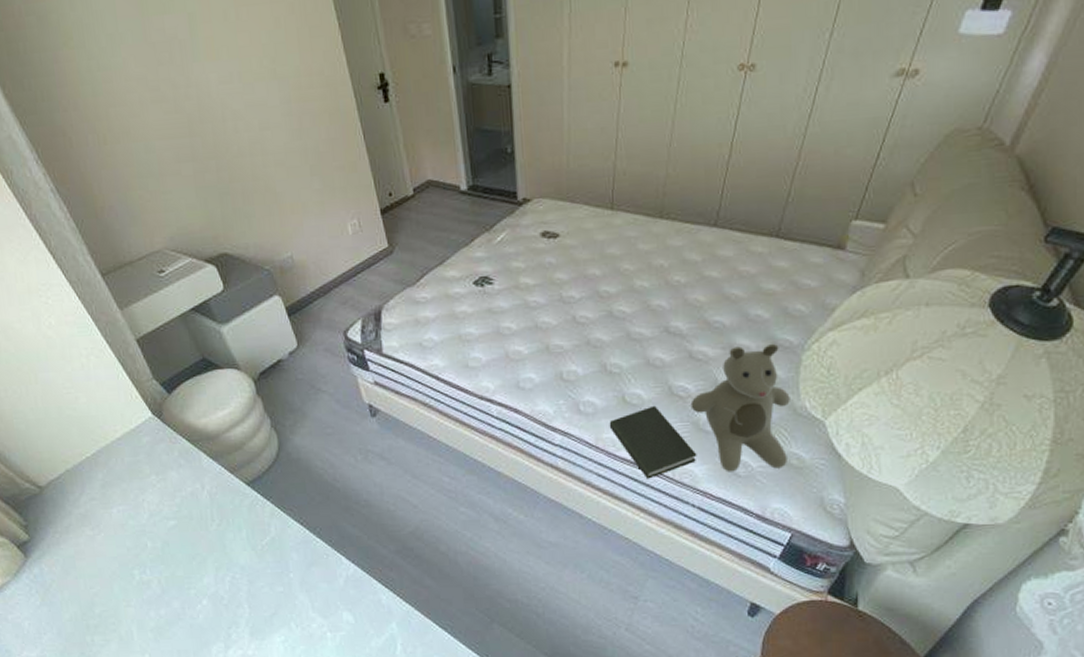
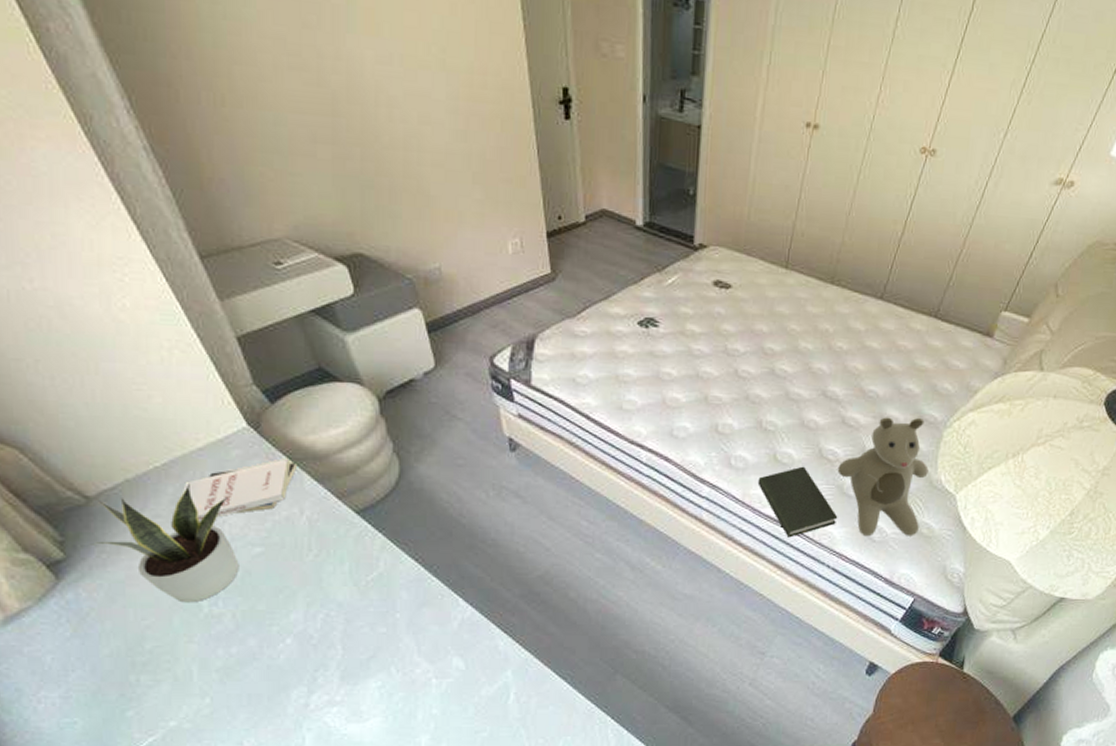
potted plant: none [45,469,160,572] -> present [89,484,239,603]
books: none [108,441,195,502] -> present [181,458,297,522]

